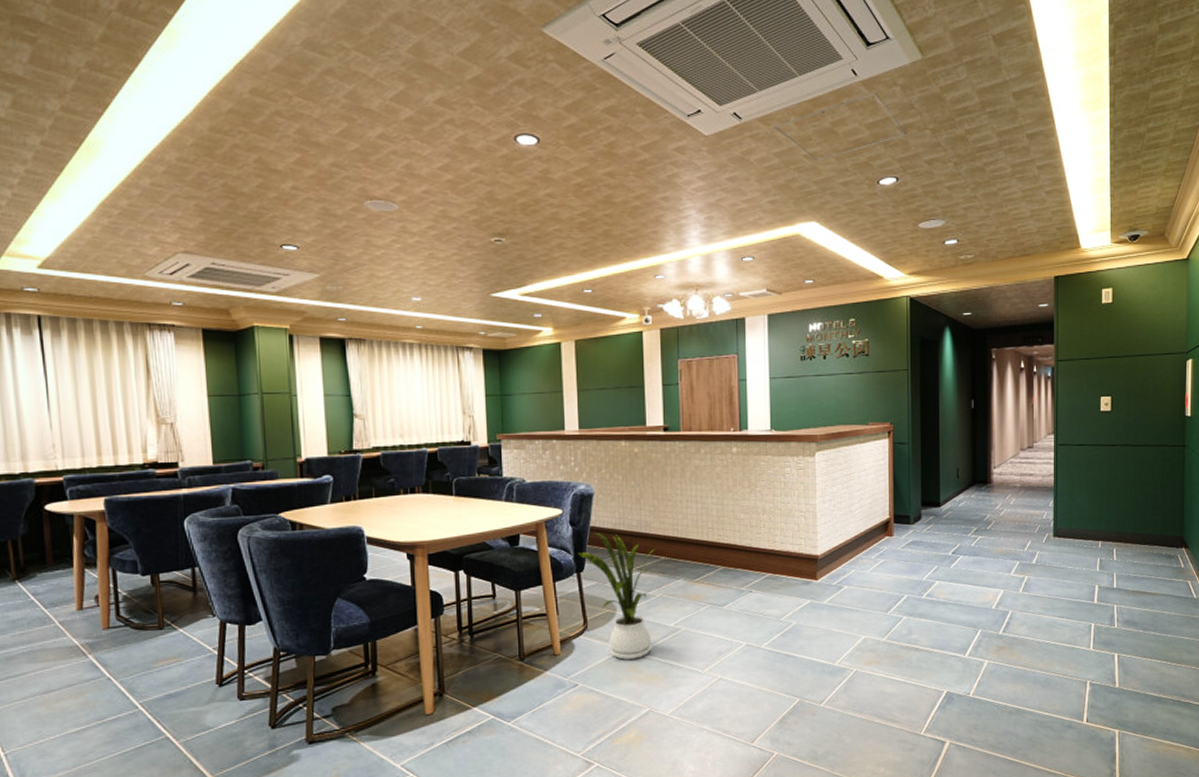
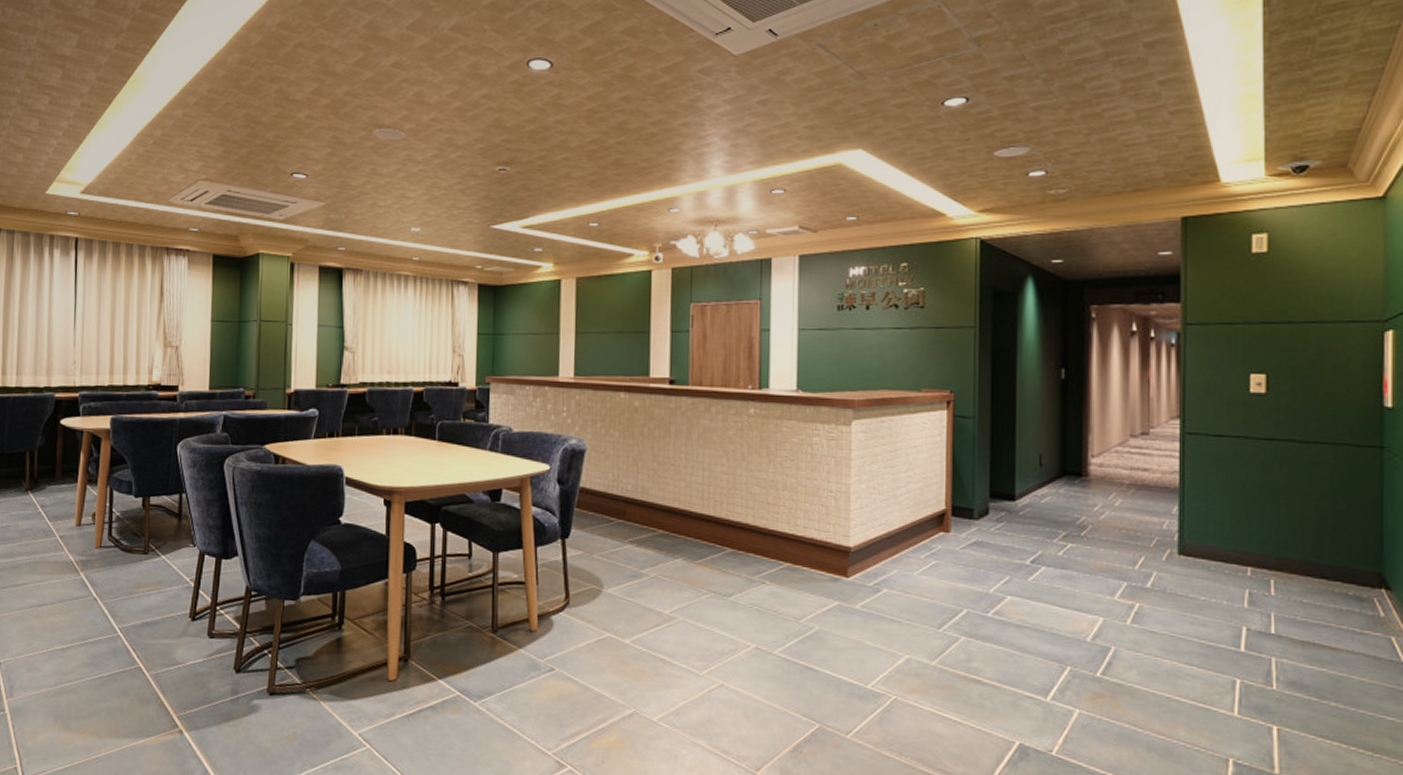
house plant: present [577,533,655,660] -> none [563,495,652,648]

